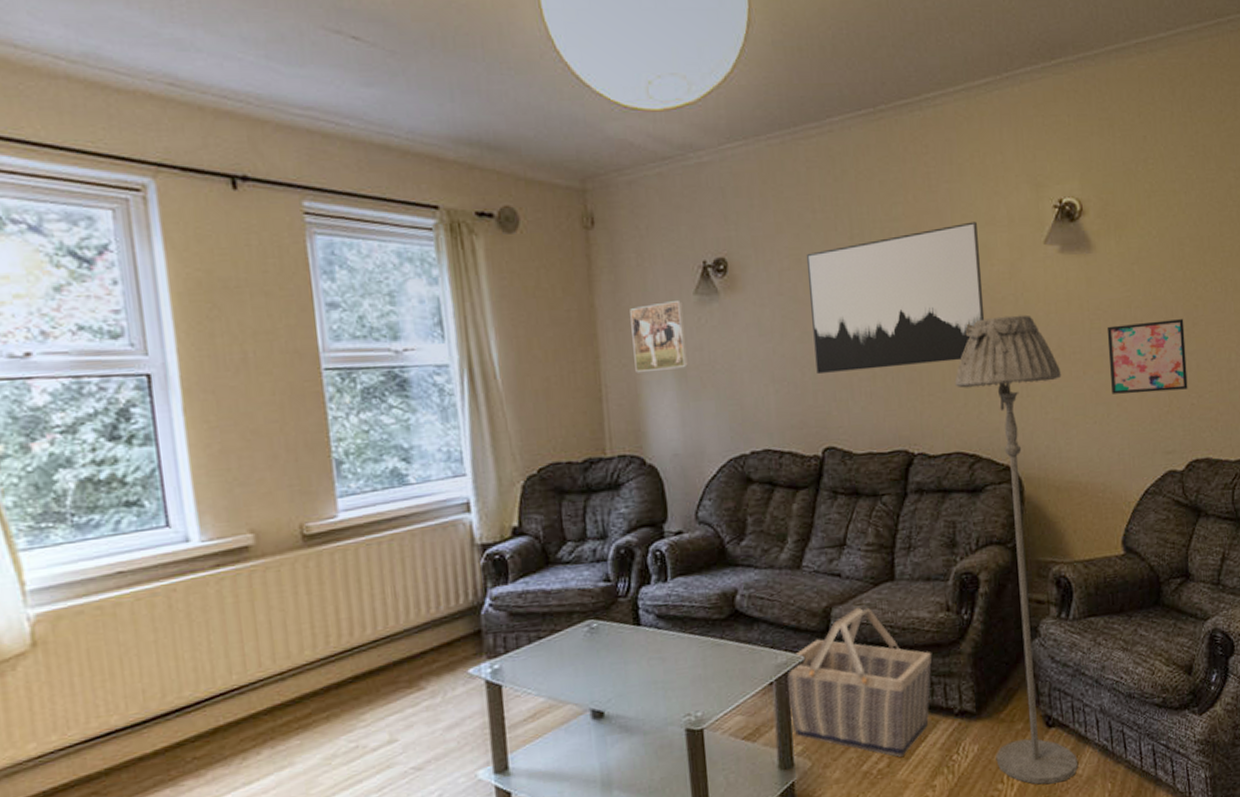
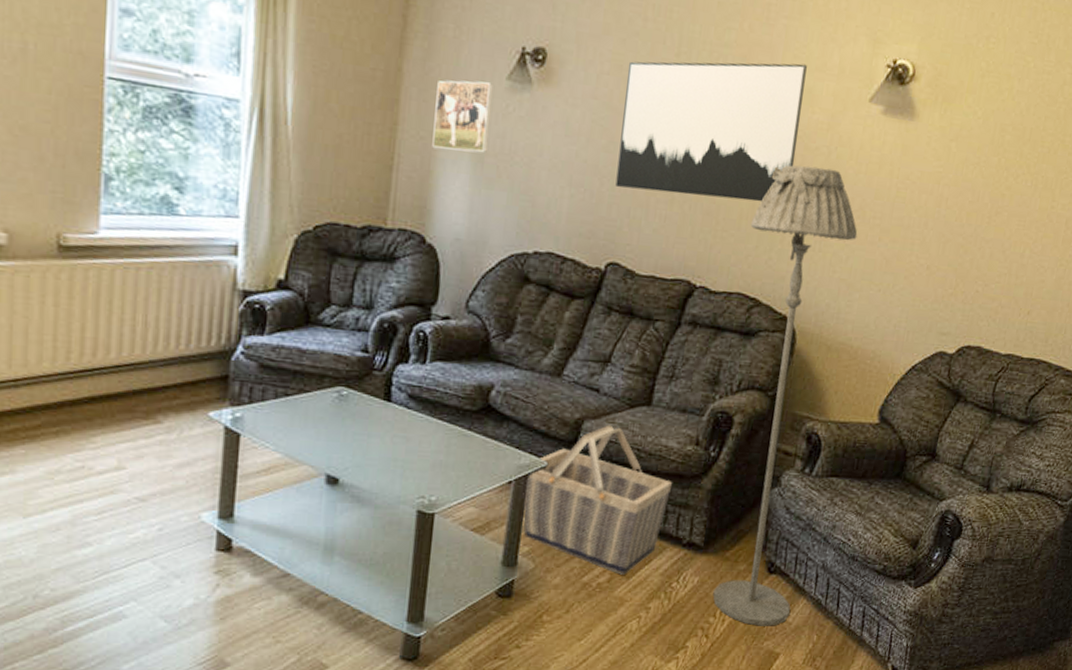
wall art: present [1106,319,1188,394] -> none [902,198,988,276]

